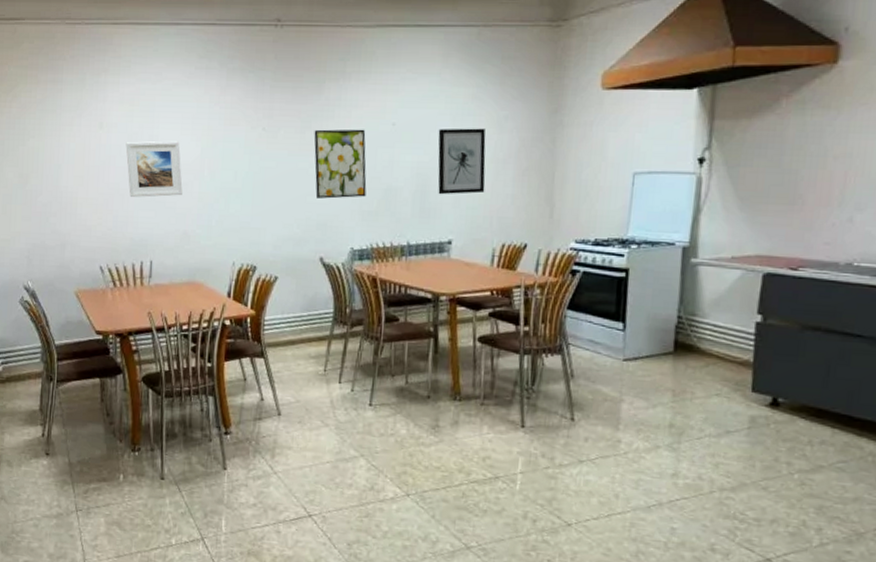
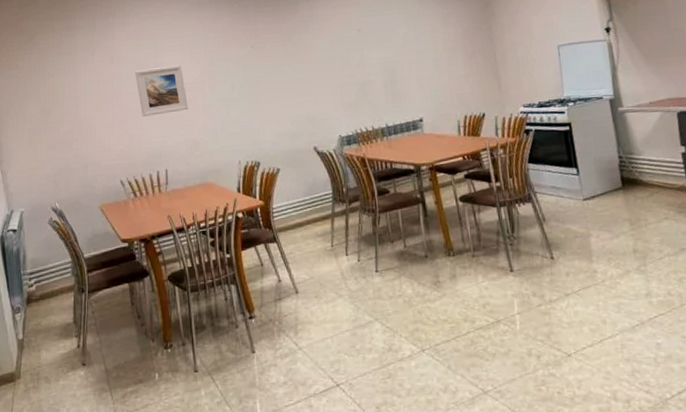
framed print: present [314,129,367,199] -> none [294,37,345,98]
wall art: present [438,128,486,195] -> none [396,25,443,82]

